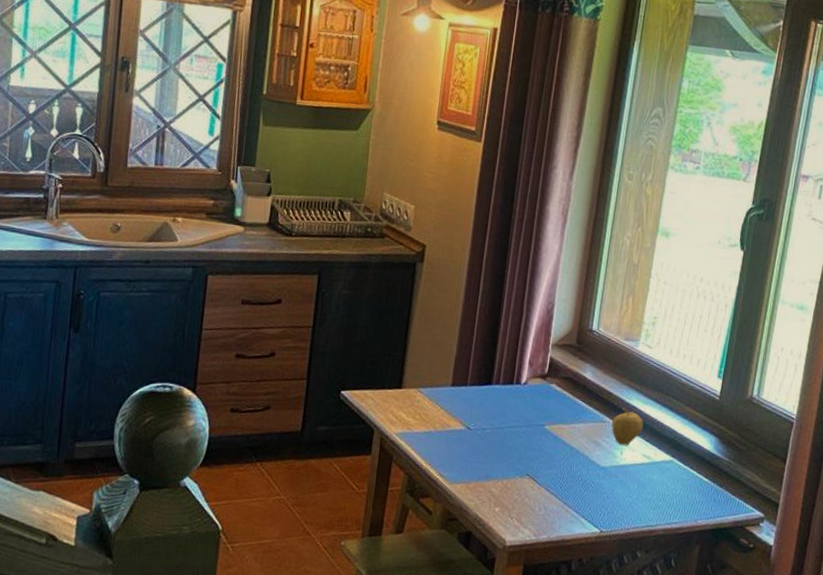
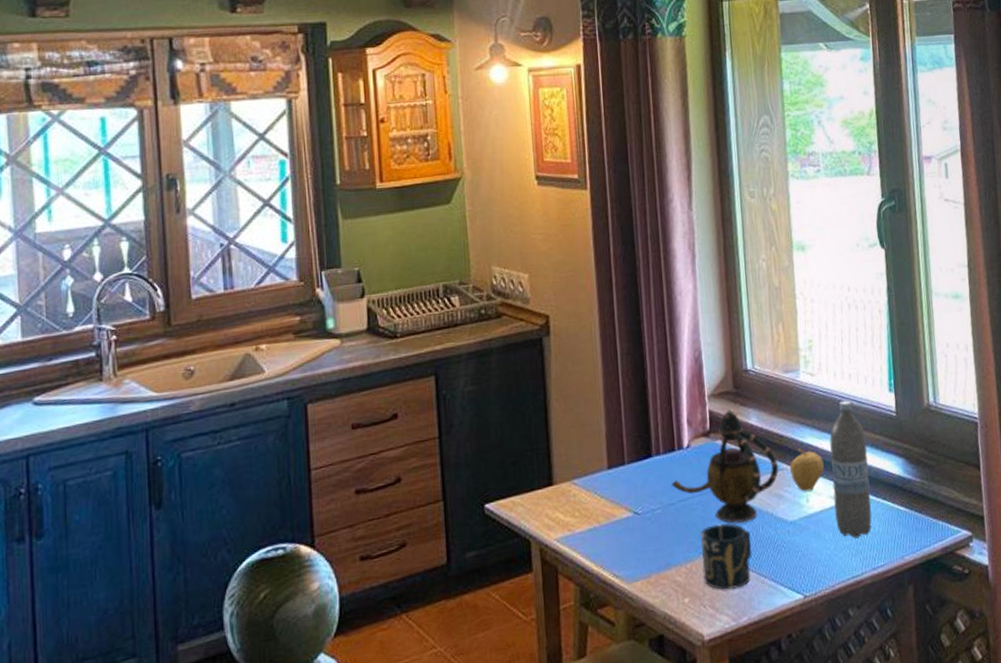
teapot: none [503,360,603,458] -> present [671,409,779,523]
cup: none [515,453,565,510] -> present [701,523,751,590]
water bottle: none [643,376,687,495] -> present [829,400,872,539]

